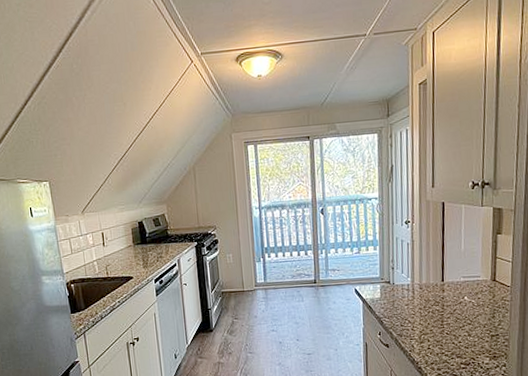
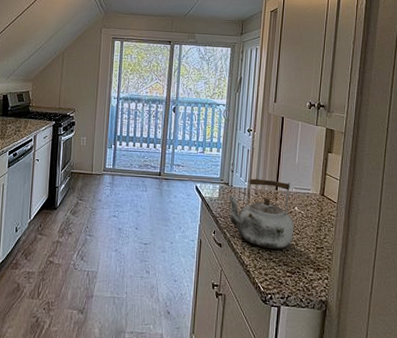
kettle: none [390,271,466,343] -> present [227,177,295,250]

